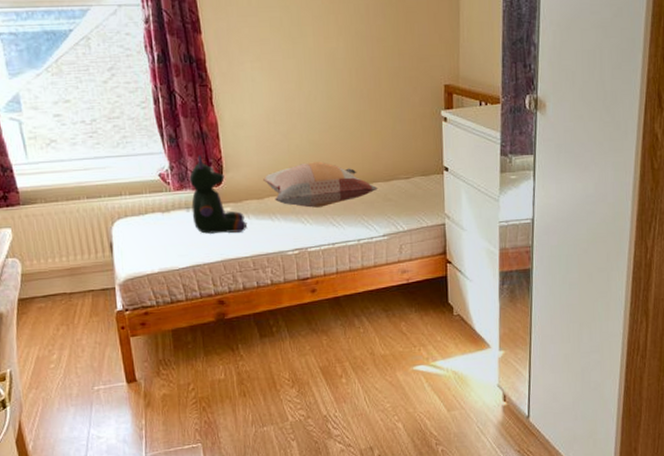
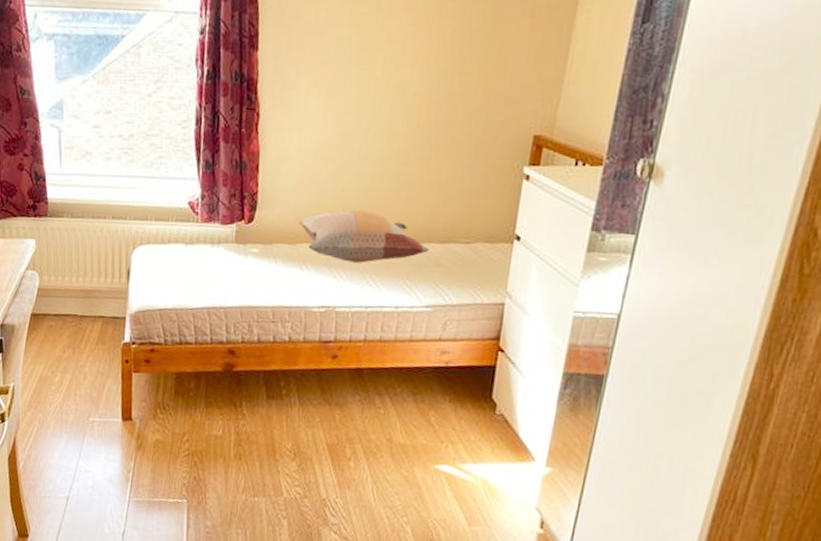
stuffed bear: present [189,155,246,234] -> none [216,186,272,278]

